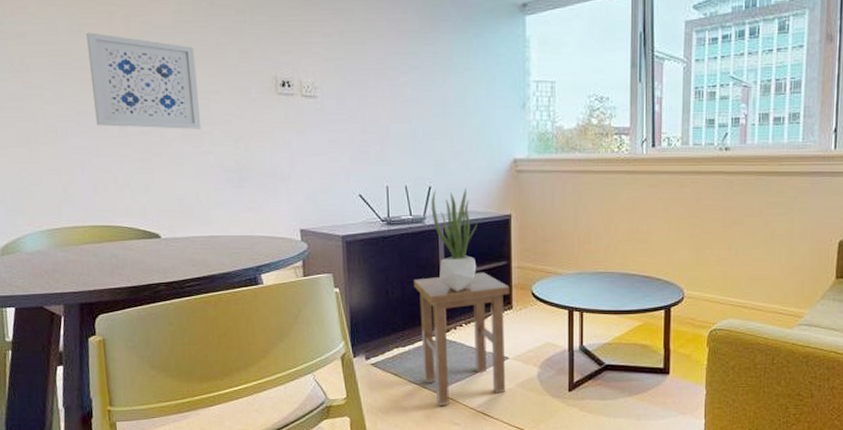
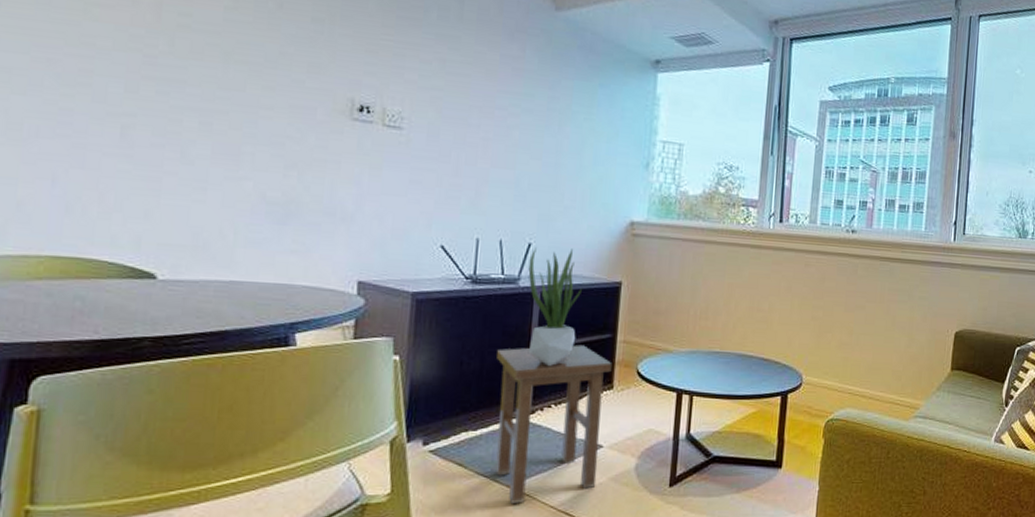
wall art: present [86,32,201,129] -> none [86,14,248,149]

